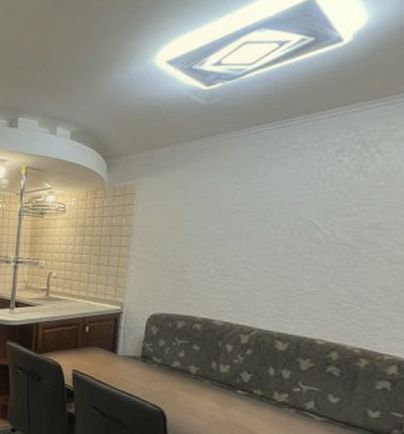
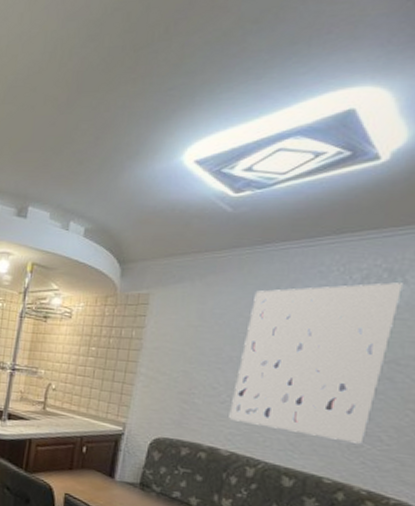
wall art: none [220,153,376,305] -> present [229,282,403,444]

